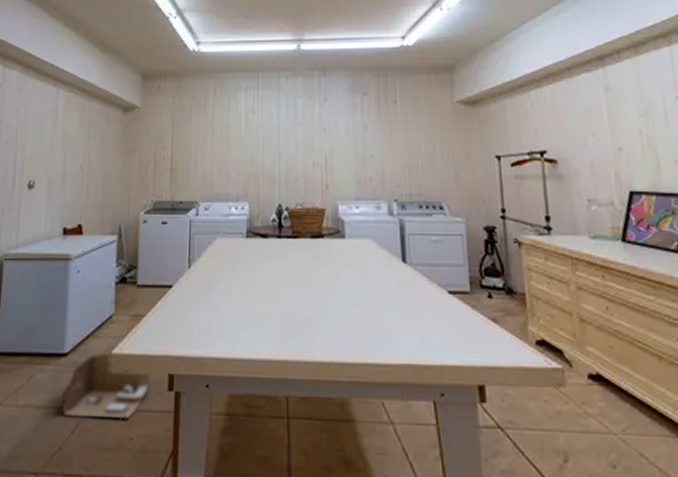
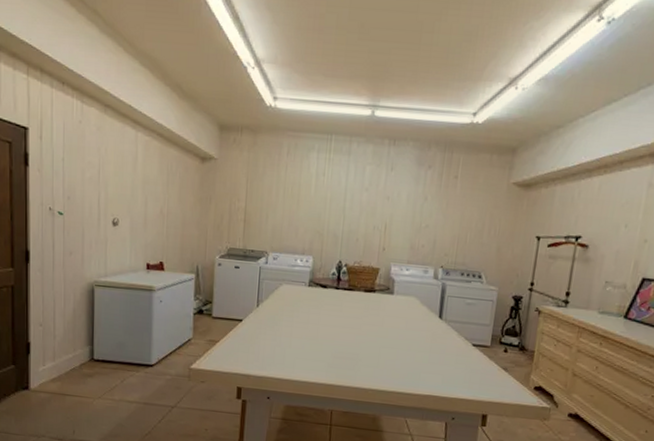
cardboard box: present [62,352,149,420] -> none [150,365,222,416]

